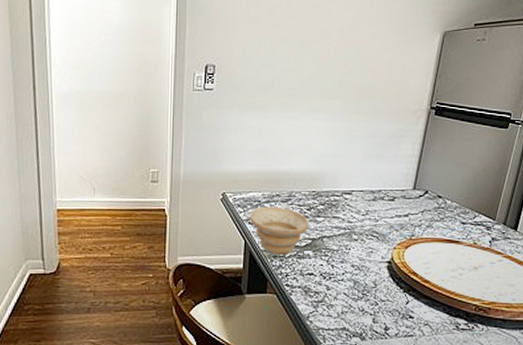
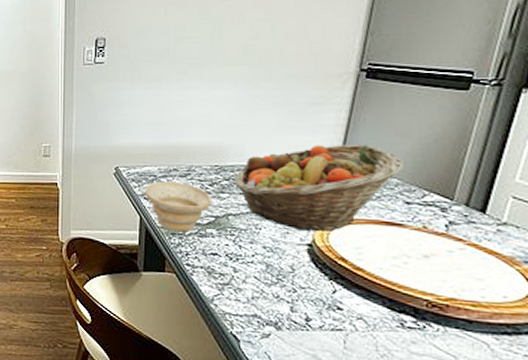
fruit basket: none [329,173,462,249] -> present [235,145,405,231]

